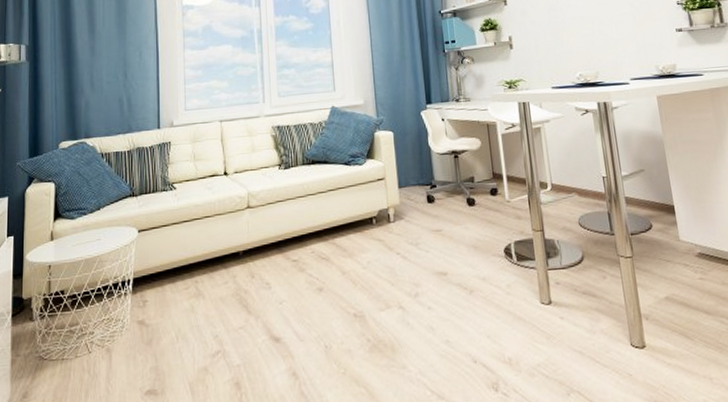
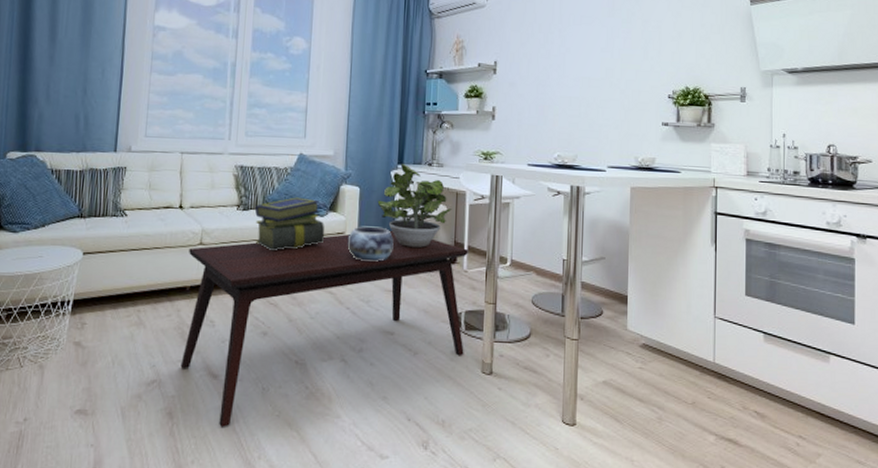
coffee table: none [238,169,520,392] -> present [180,230,468,427]
stack of books: none [296,149,366,206] -> present [255,197,325,251]
decorative bowl: none [388,168,434,204] -> present [347,226,394,262]
potted plant: none [412,102,485,185] -> present [377,163,452,249]

